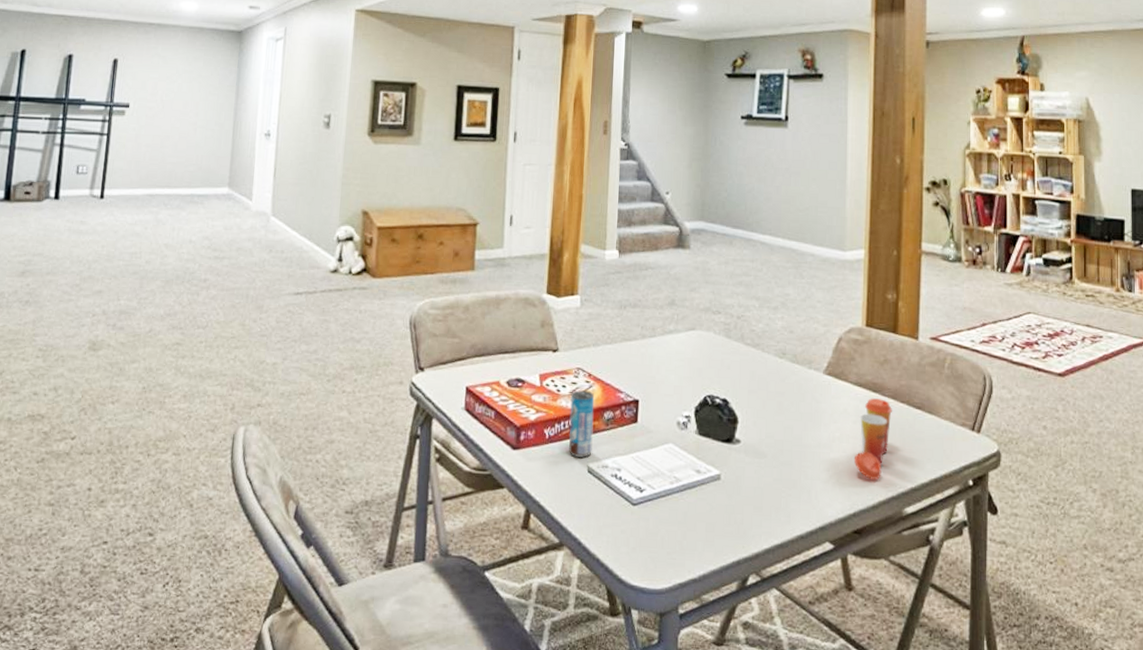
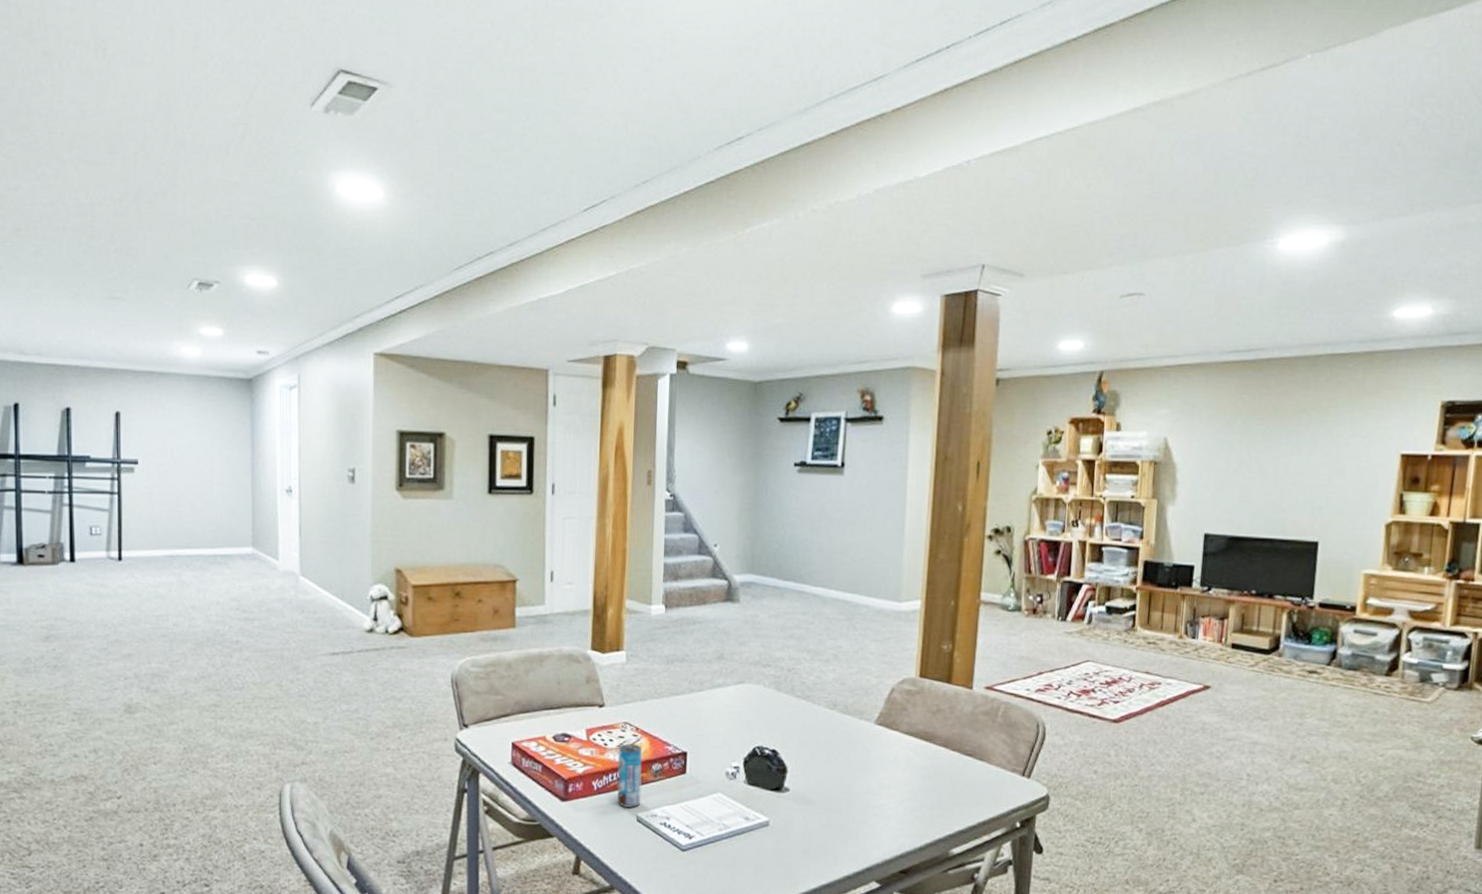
beverage cup: present [853,398,892,480] -> none [902,747,943,823]

